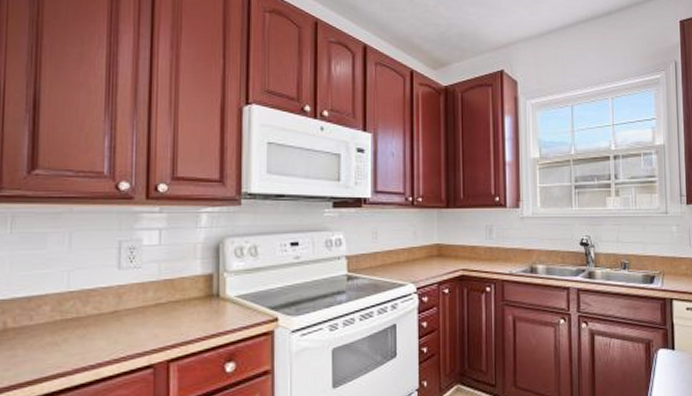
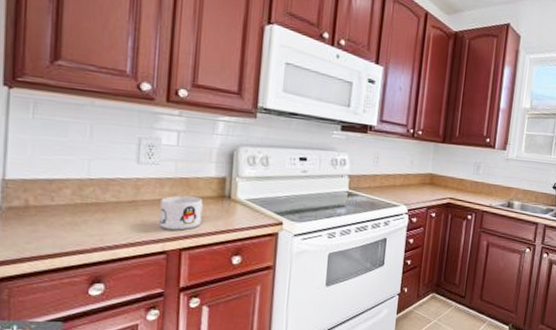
mug: none [144,299,190,340] -> present [159,195,203,230]

